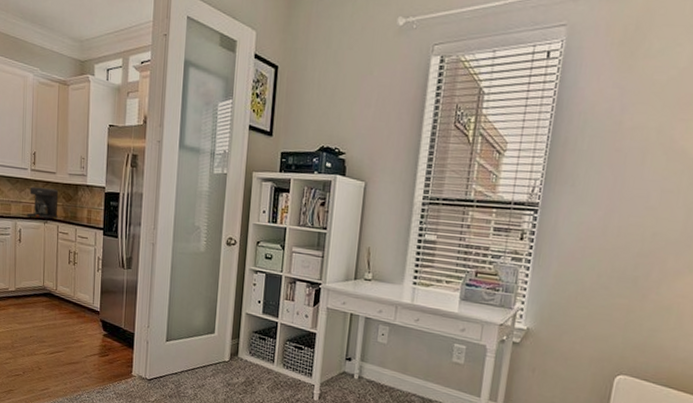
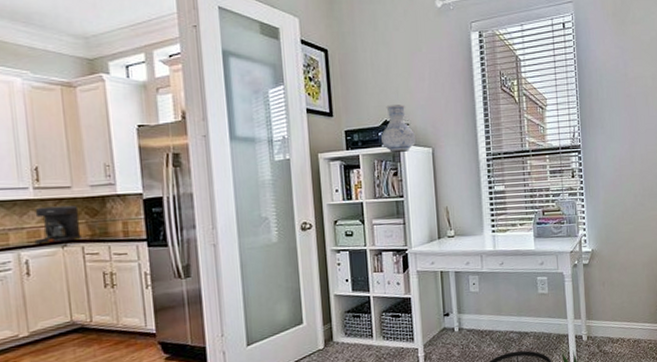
vase: none [314,130,351,182] -> present [380,105,417,152]

